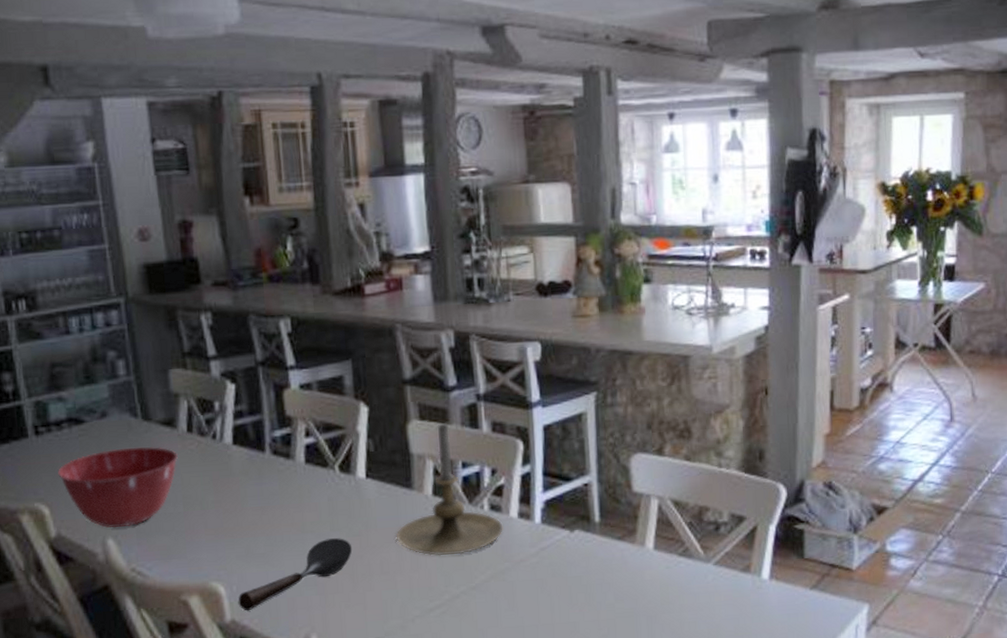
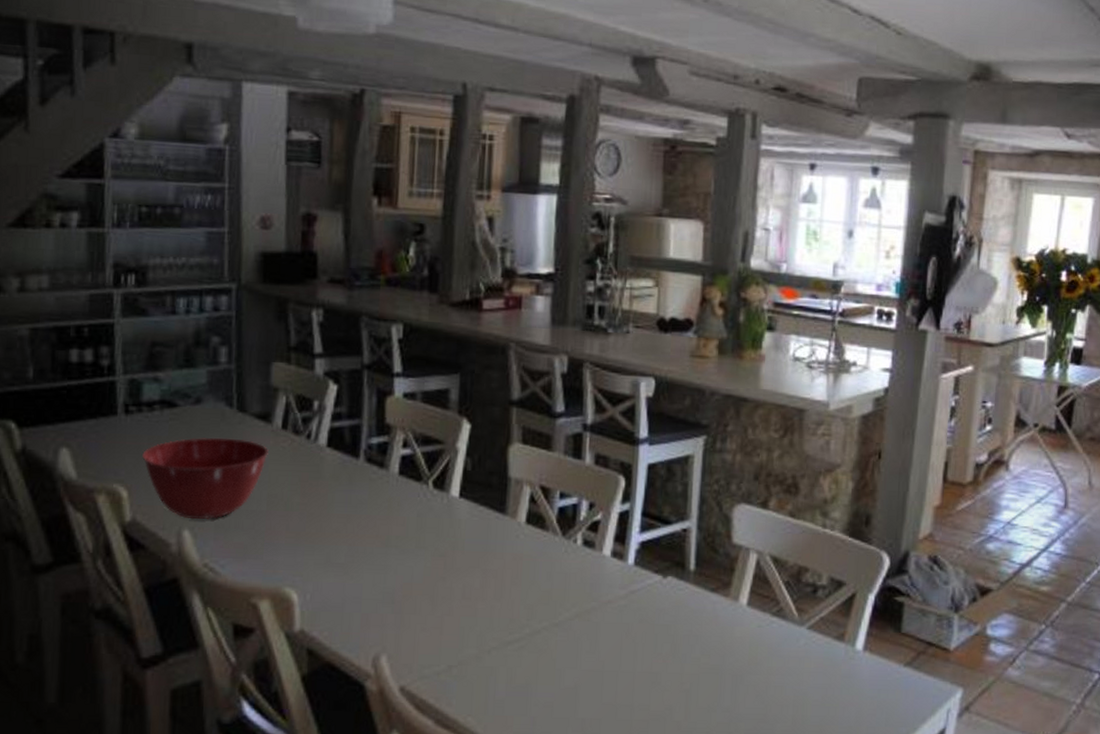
spoon: present [238,538,353,611] -> none [309,556,436,623]
candle holder: present [396,422,503,556] -> none [482,449,595,588]

